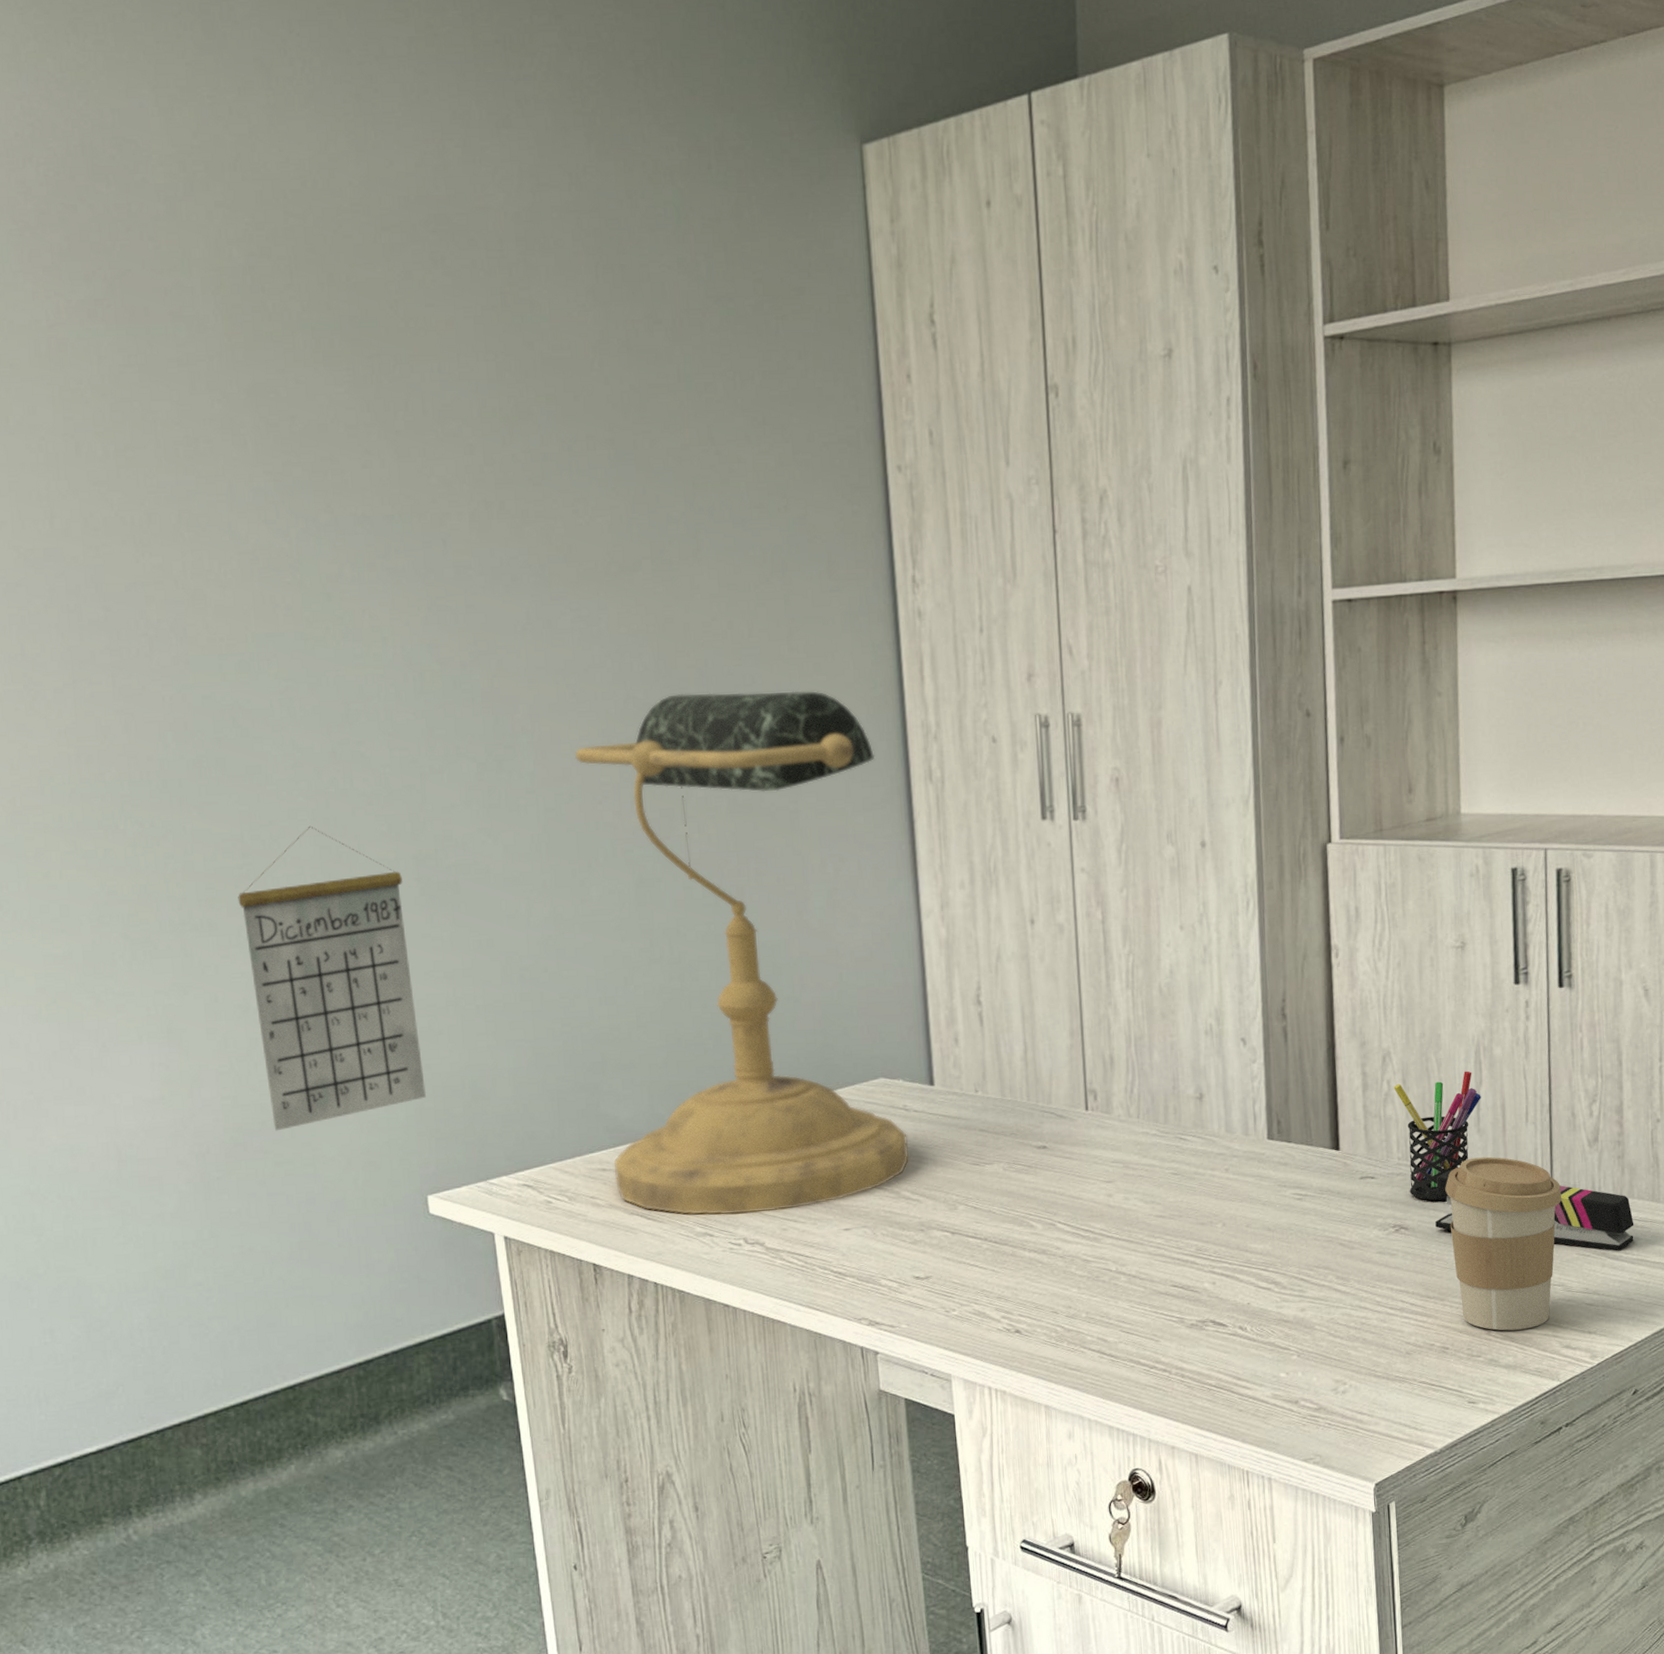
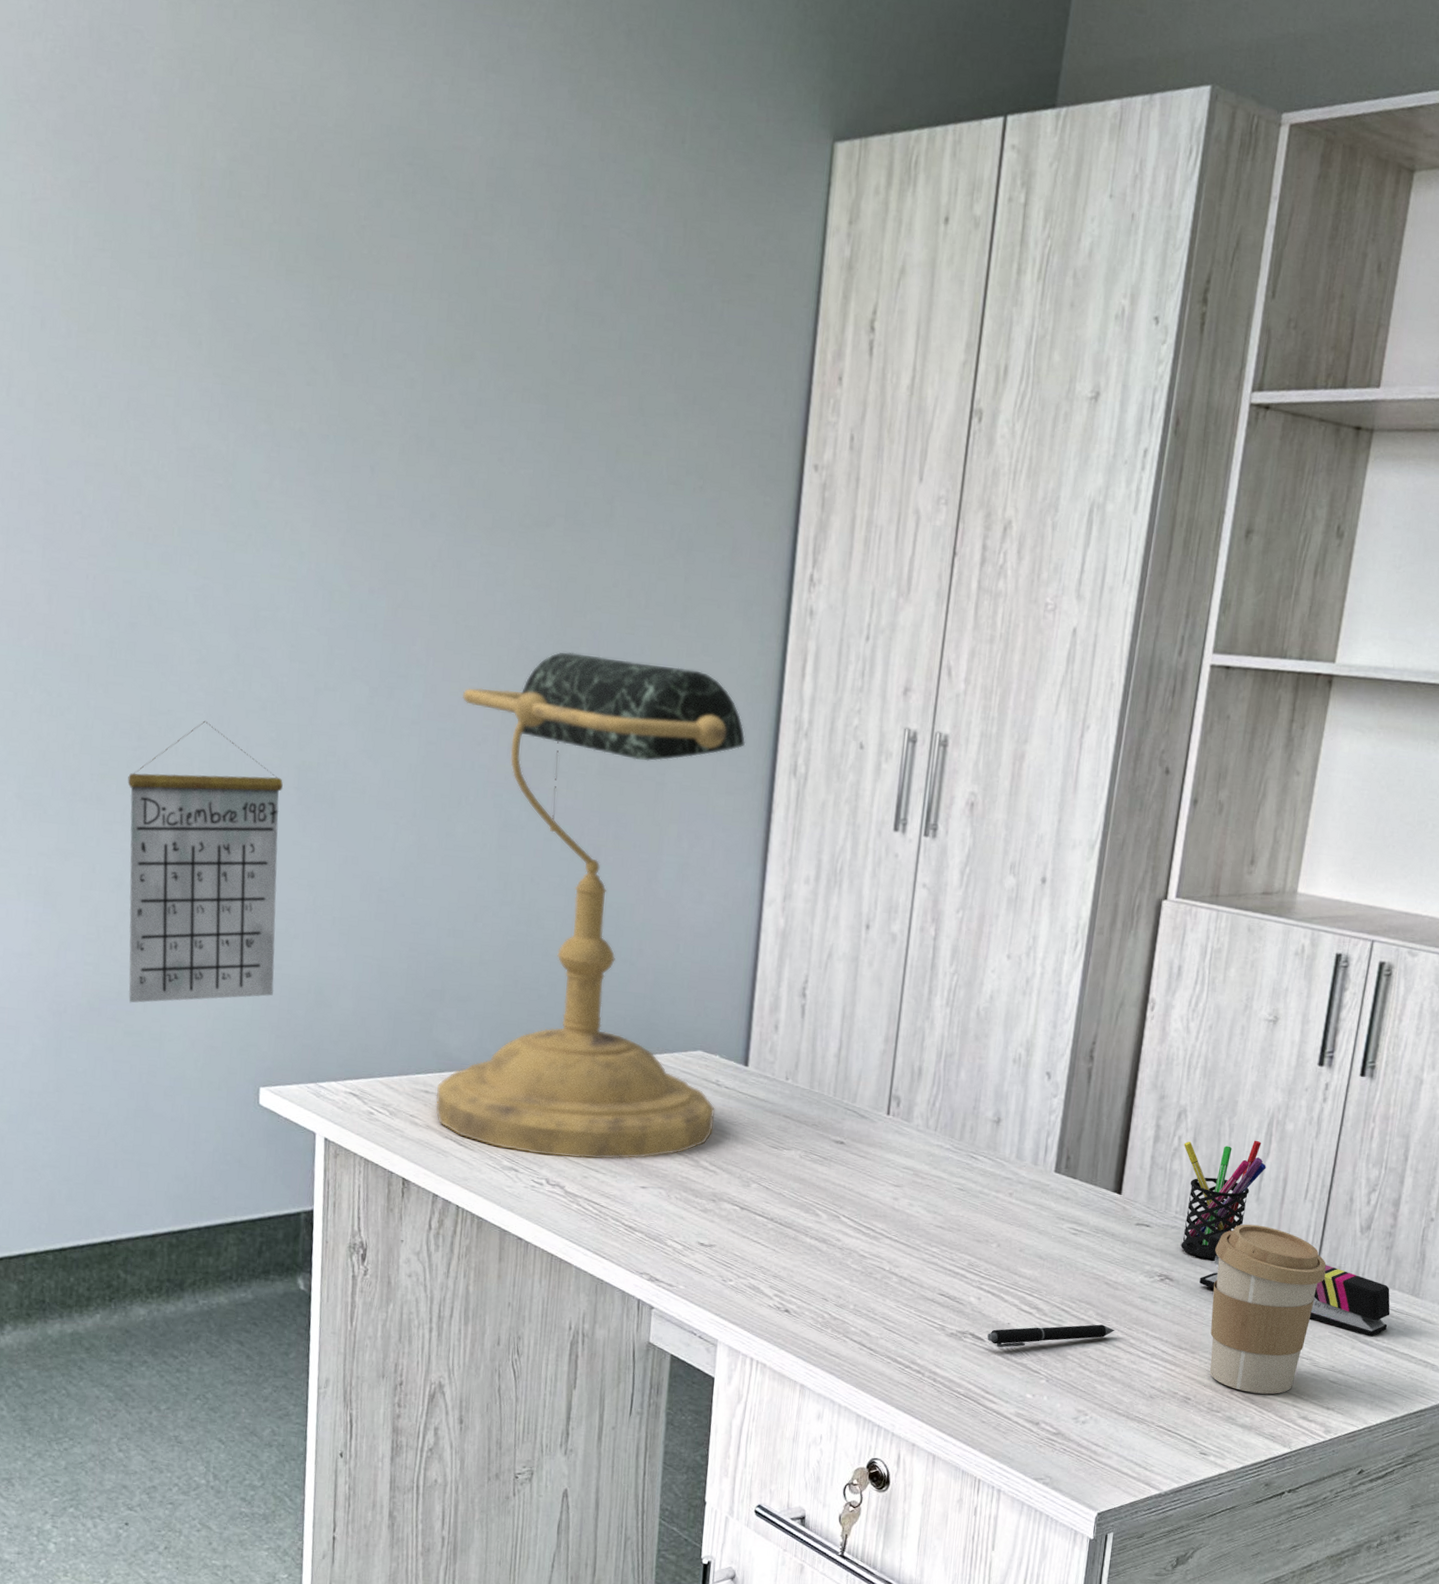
pen: none [1229,1287,1359,1330] -> present [987,1324,1116,1348]

